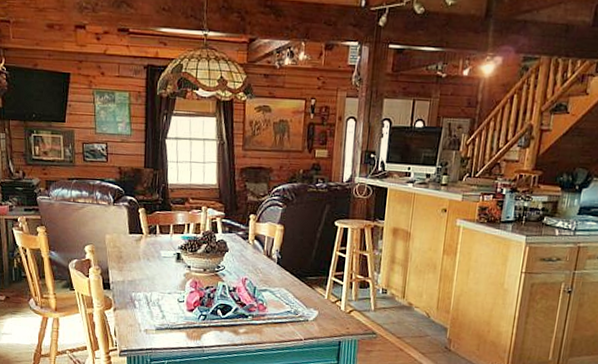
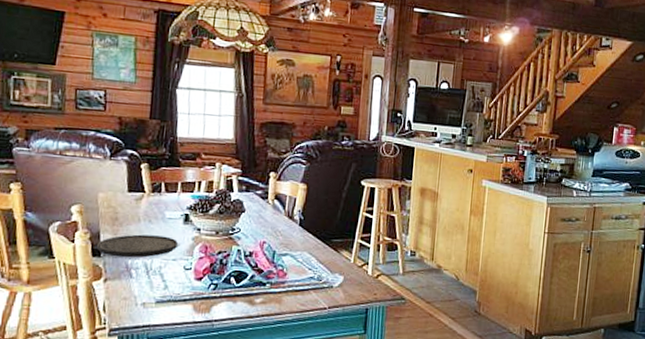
plate: none [107,270,172,290] -> present [97,234,178,257]

